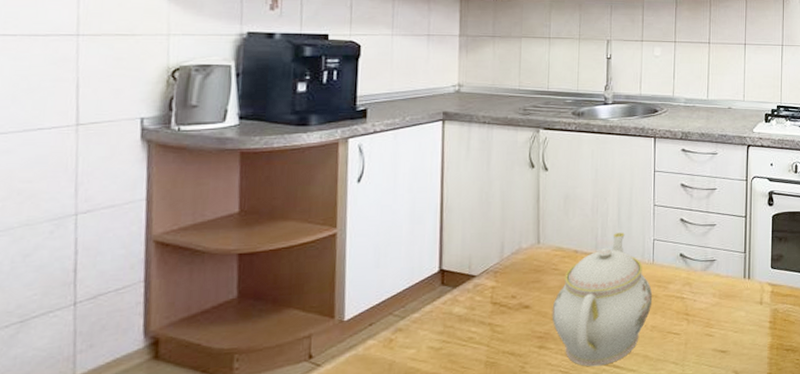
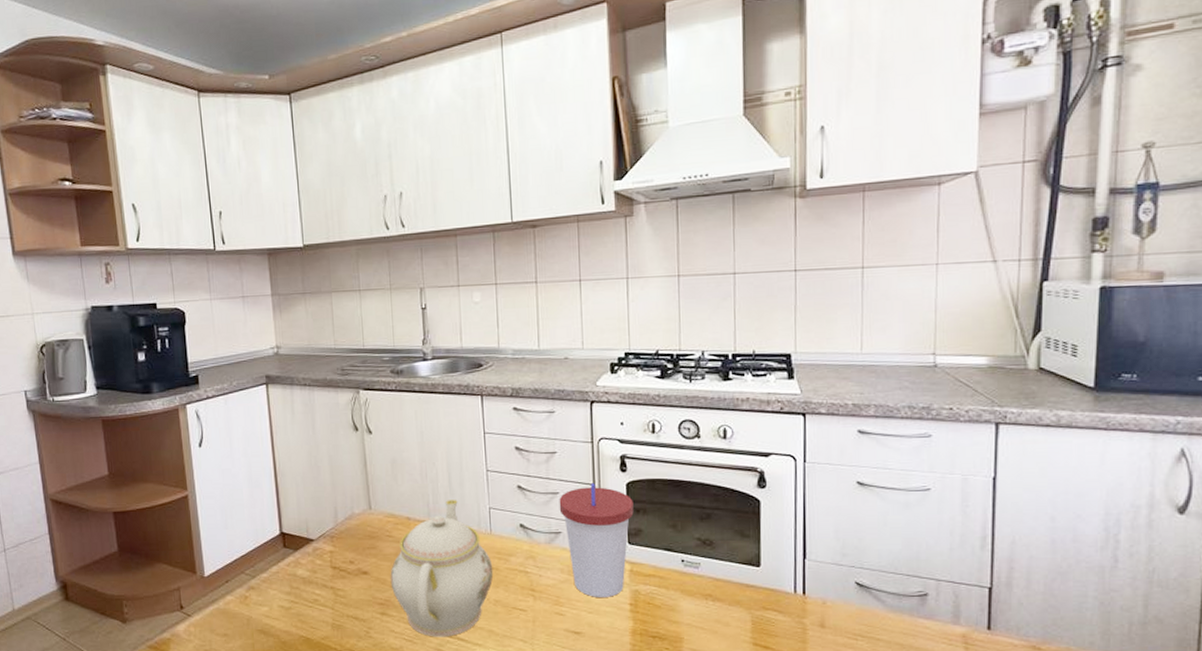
cup: none [715,216,777,318] -> present [559,483,634,597]

